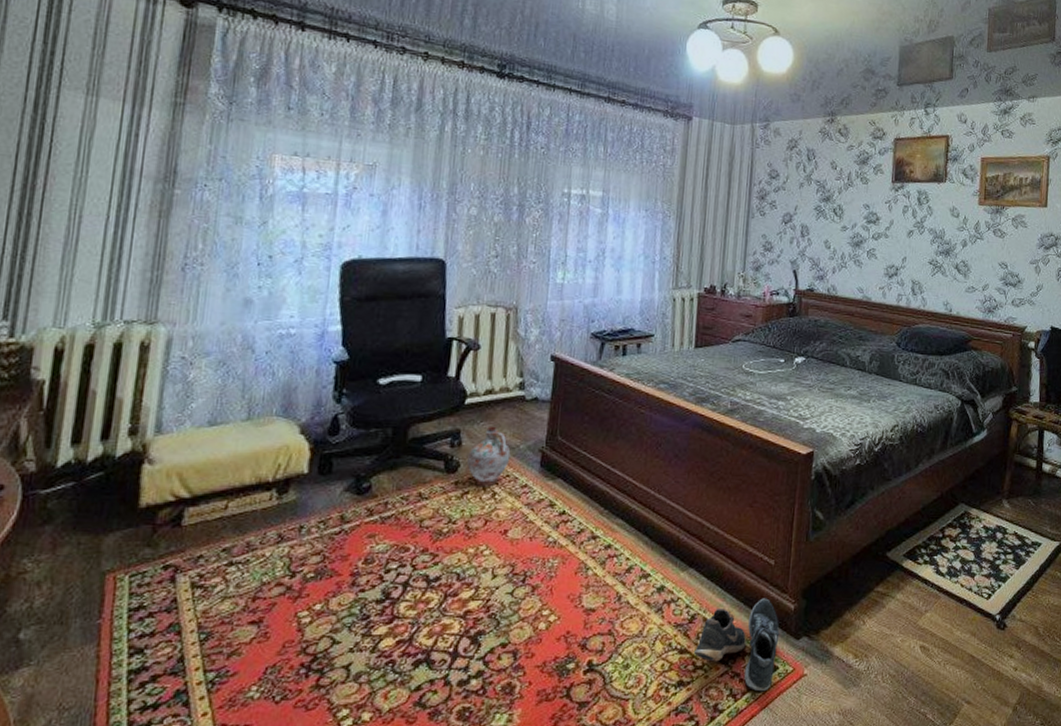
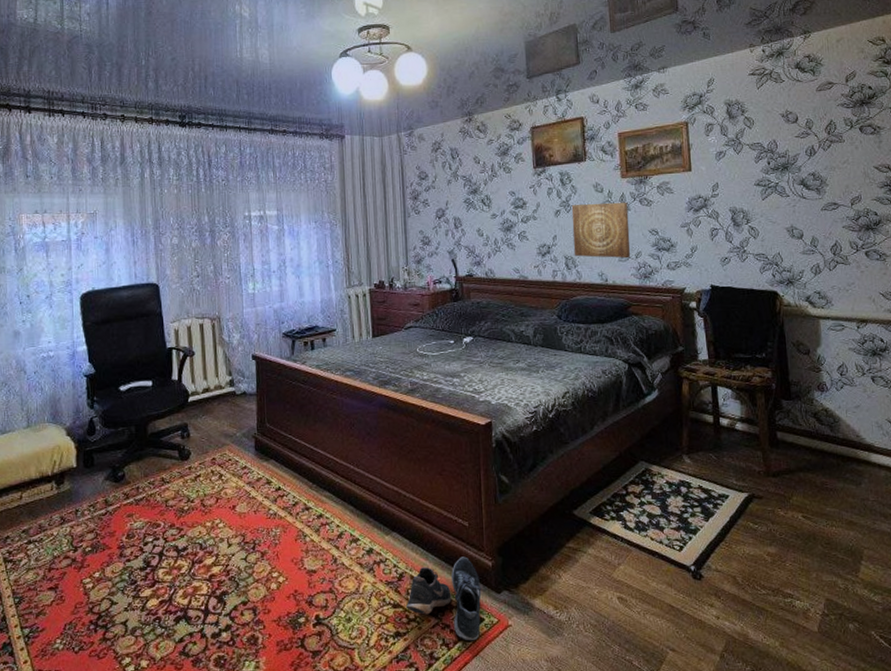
ceramic jug: present [467,426,511,487] -> none [196,418,230,471]
wall art: none [921,227,982,290] -> present [571,202,631,259]

